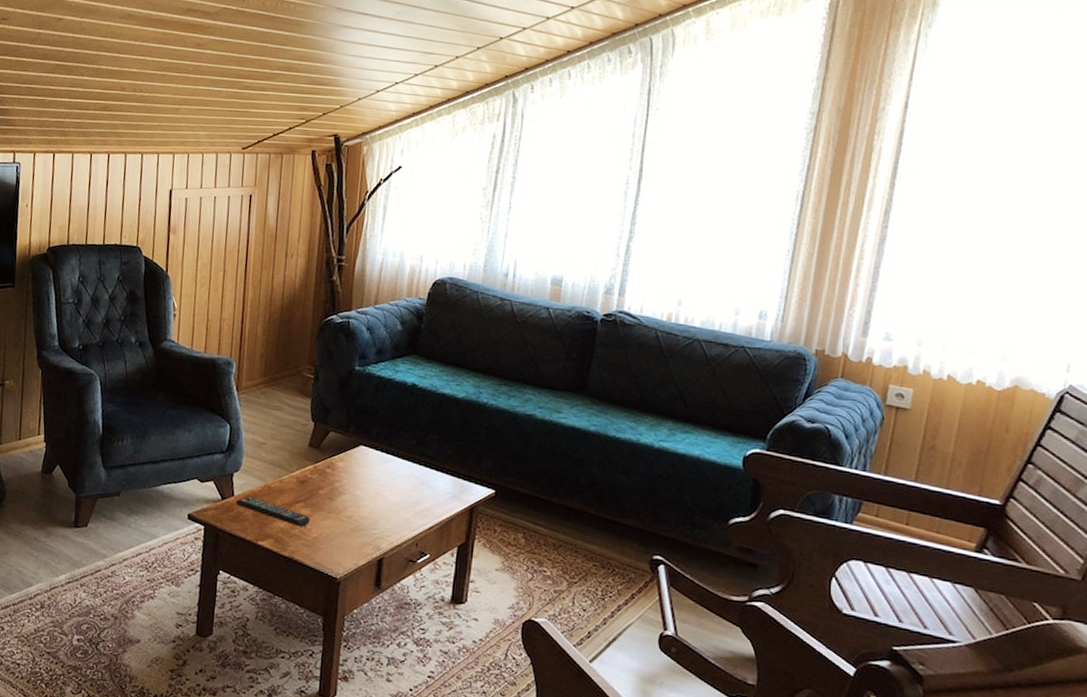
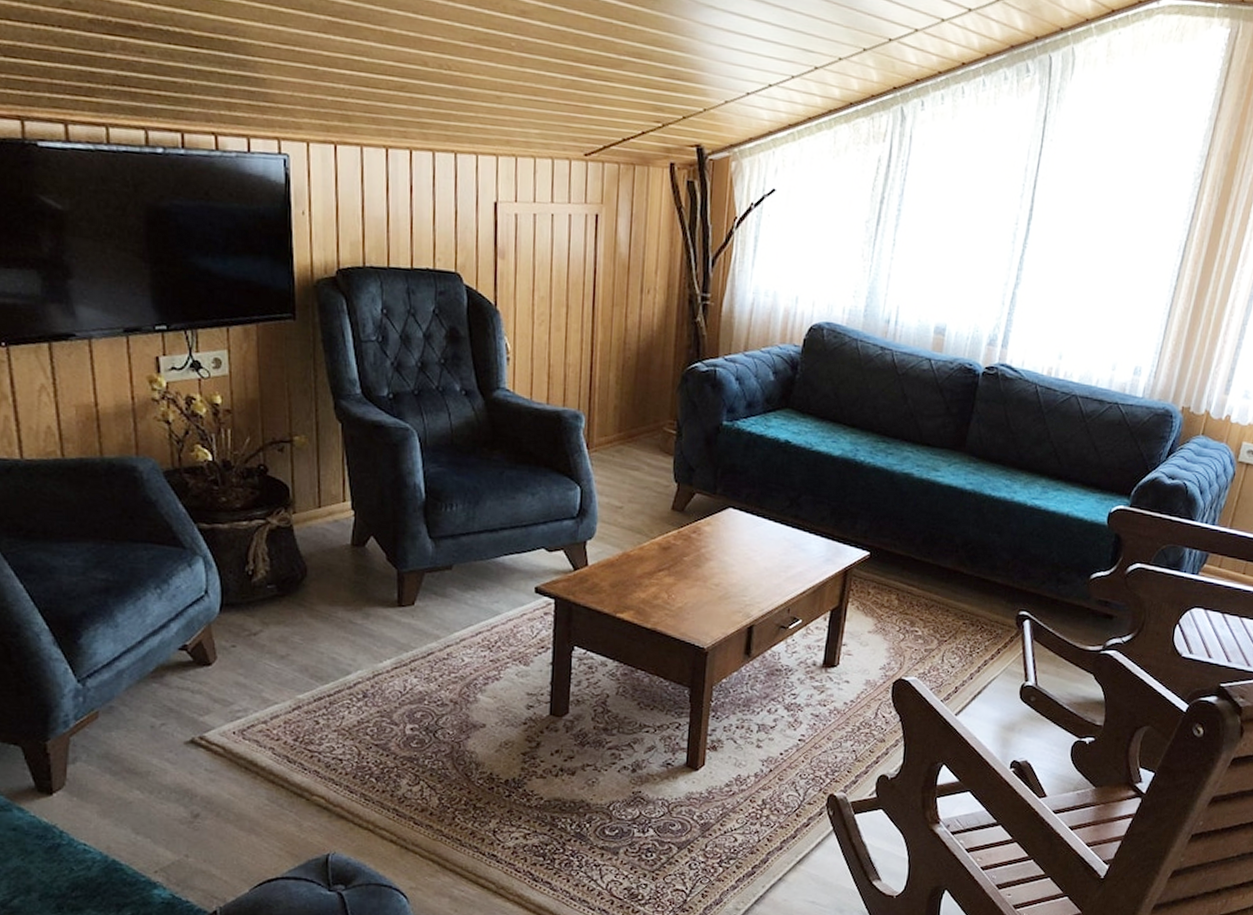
remote control: present [236,496,310,527] -> none [591,565,674,597]

